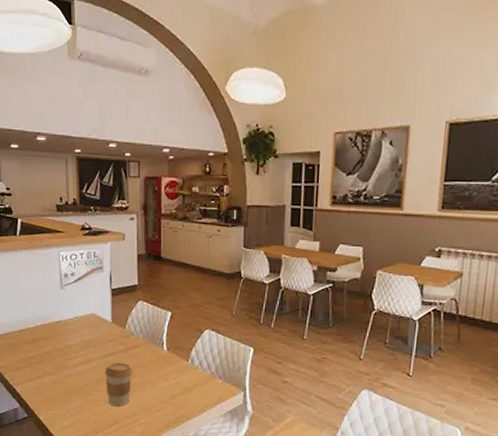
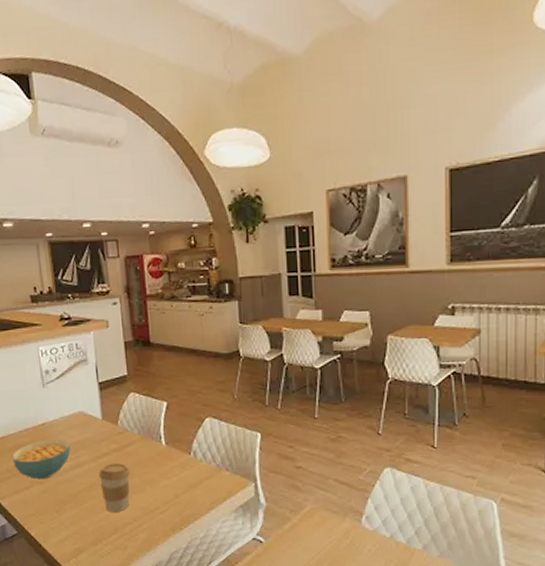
cereal bowl: none [28,336,81,371] -> present [11,439,71,480]

